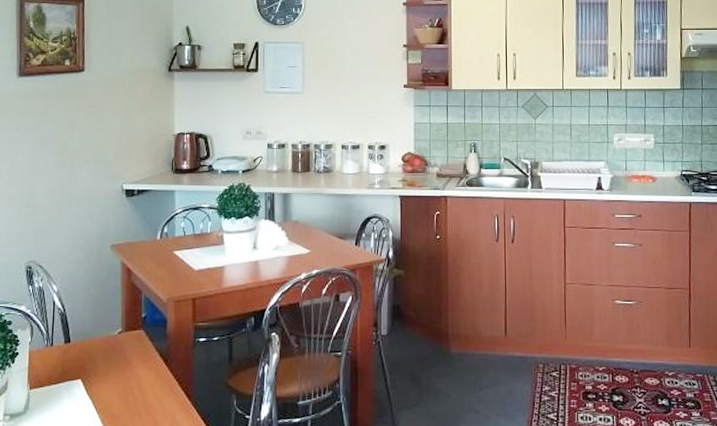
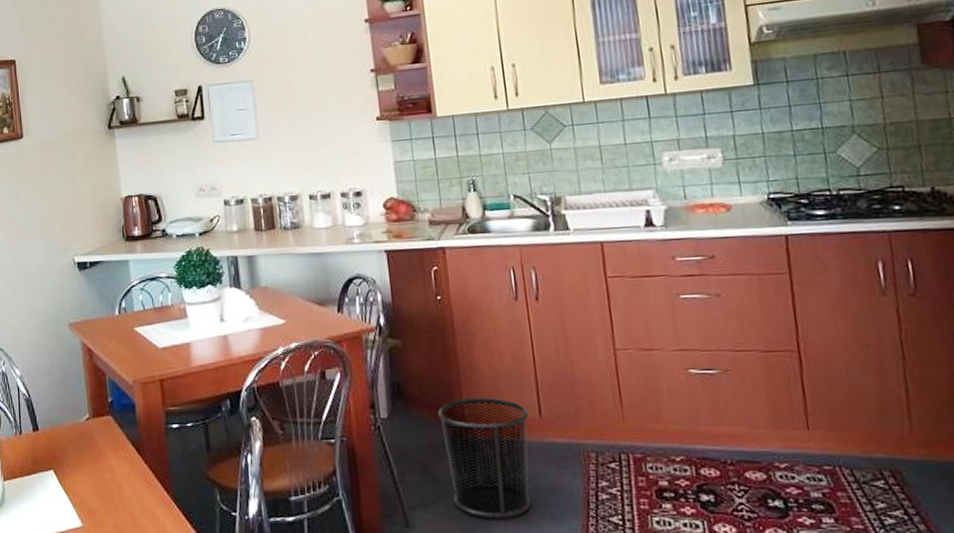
waste bin: none [427,319,496,417] -> present [437,397,531,519]

